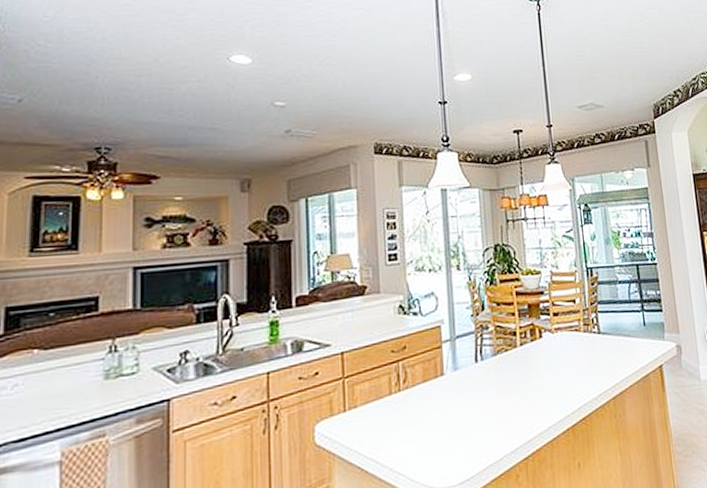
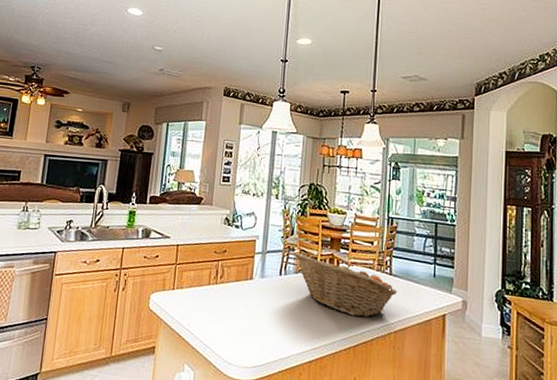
fruit basket: none [488,329,610,391] -> present [294,252,398,318]

